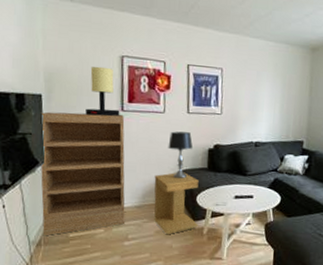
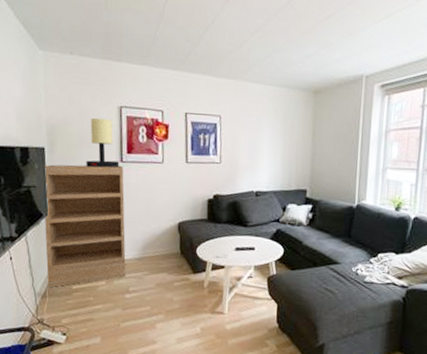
side table: present [154,172,199,235] -> none [154,223,199,288]
table lamp: present [168,131,193,179] -> none [167,181,192,231]

